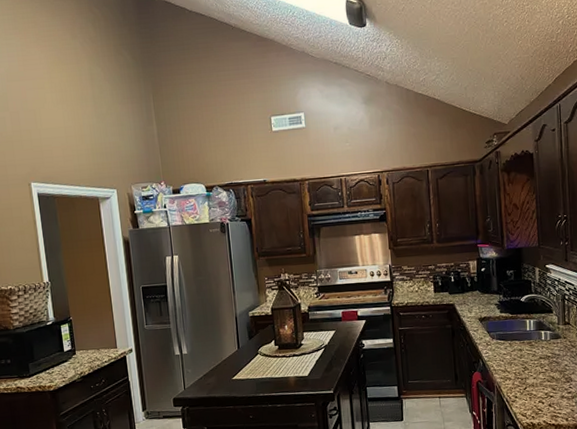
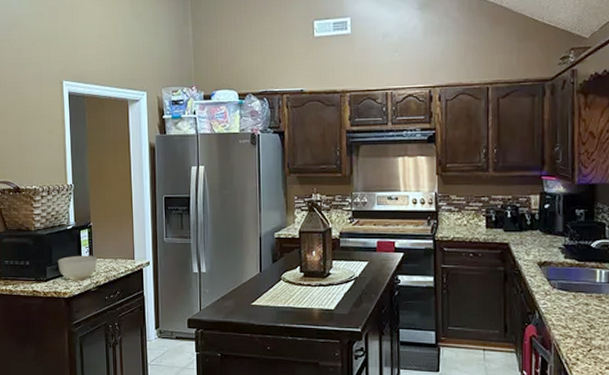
bowl: none [39,348,81,374] -> present [57,255,98,280]

